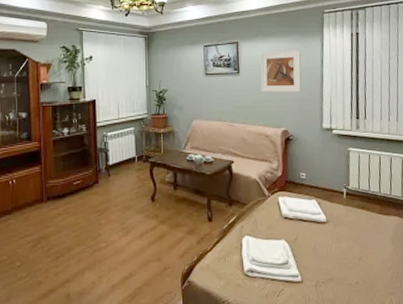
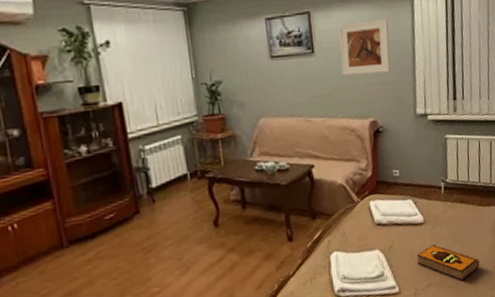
hardback book: none [318,243,379,281] -> present [416,244,480,281]

